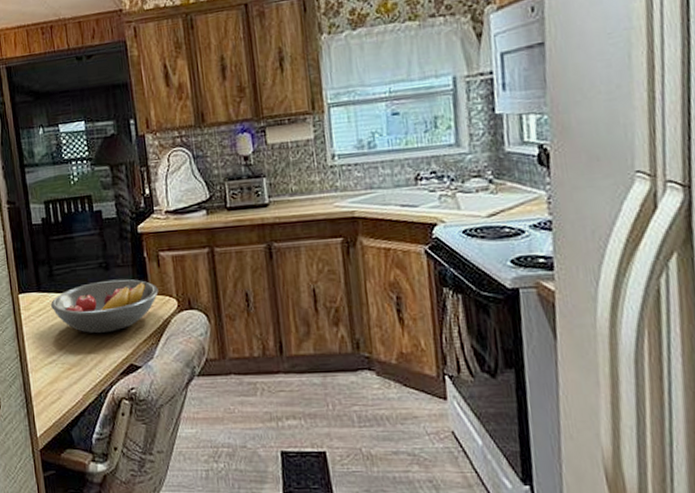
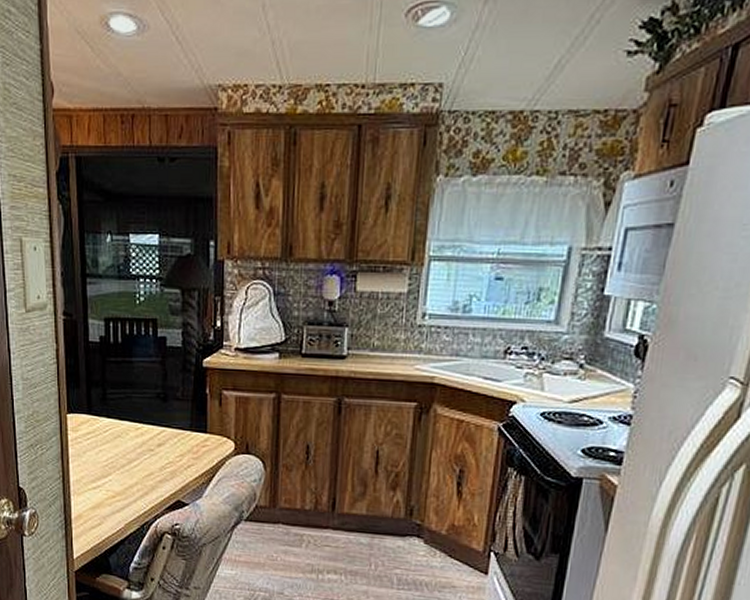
fruit bowl: present [51,279,159,334] -> none [101,412,217,466]

